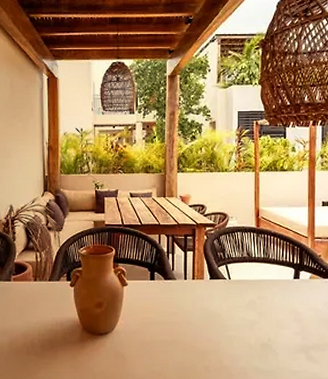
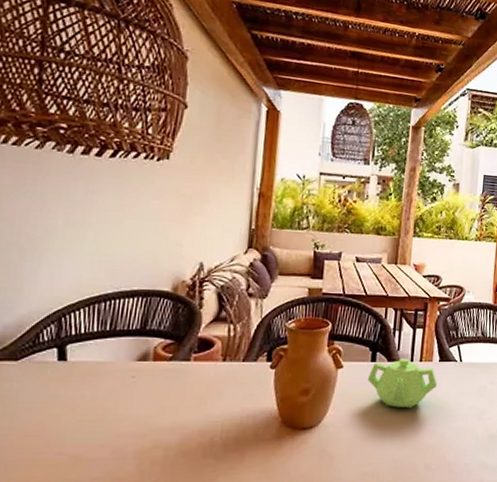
teapot: none [148,277,209,319] -> present [367,359,437,409]

